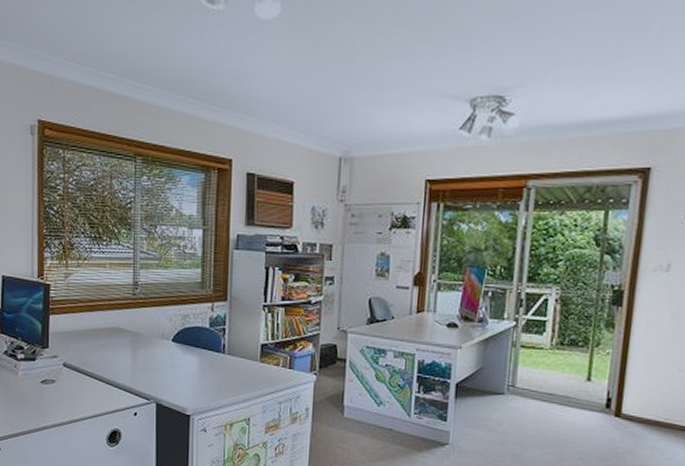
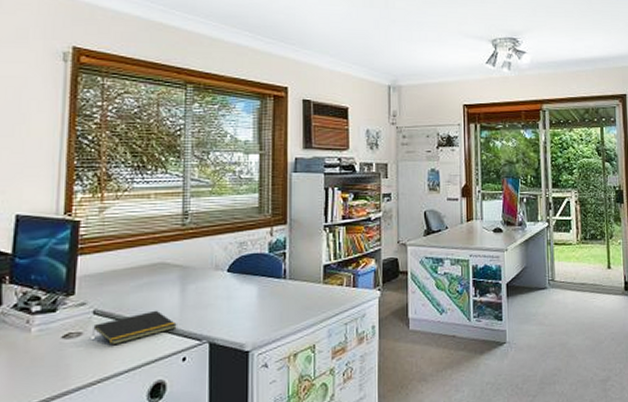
notepad: none [62,369,129,395] -> present [91,310,177,346]

